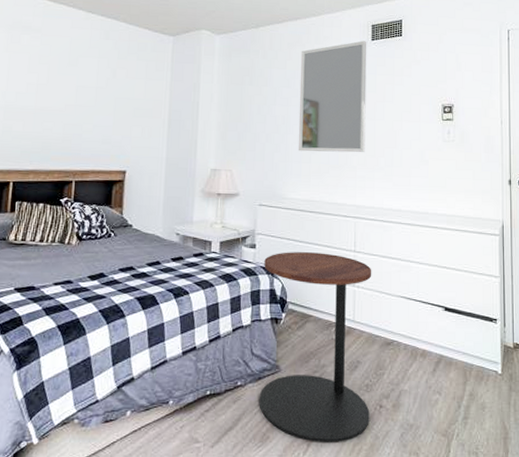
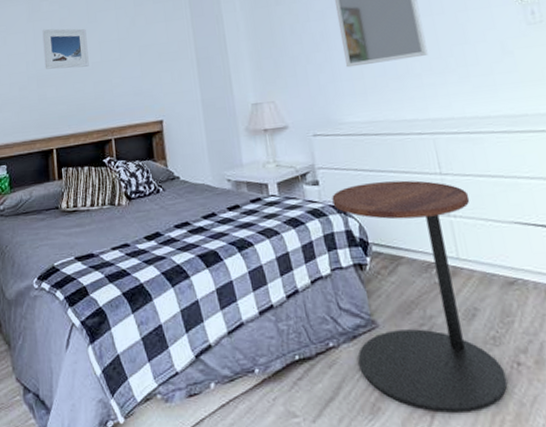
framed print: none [15,62,65,107] -> present [42,28,89,69]

